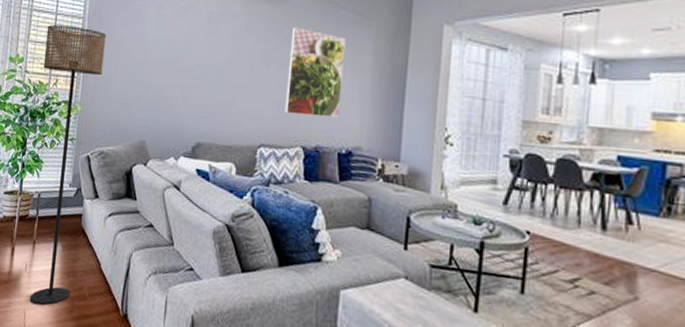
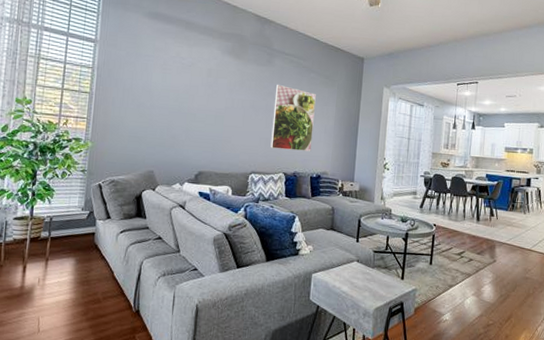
floor lamp: present [29,25,106,305] -> none [43,72,115,311]

